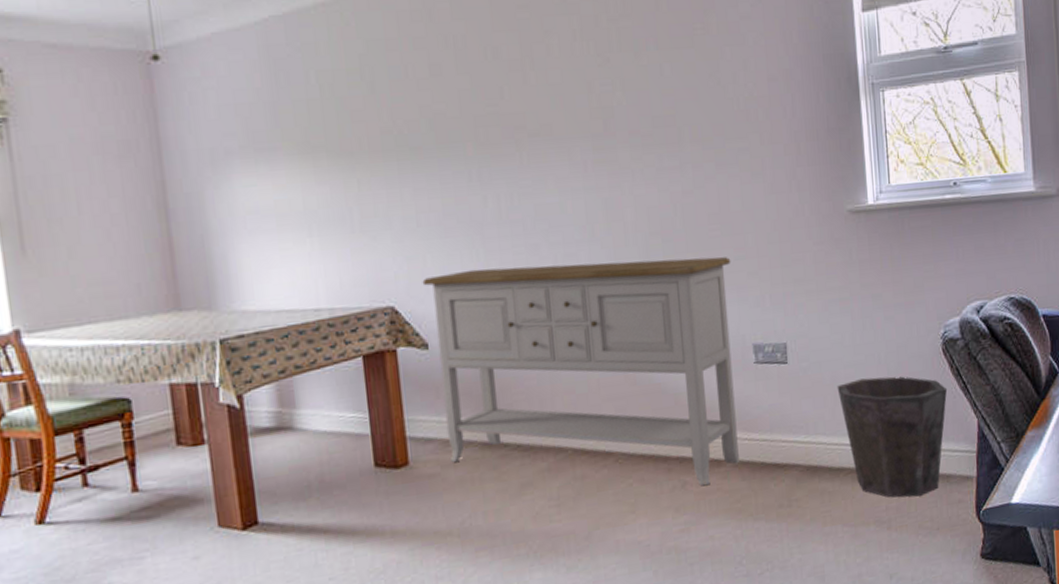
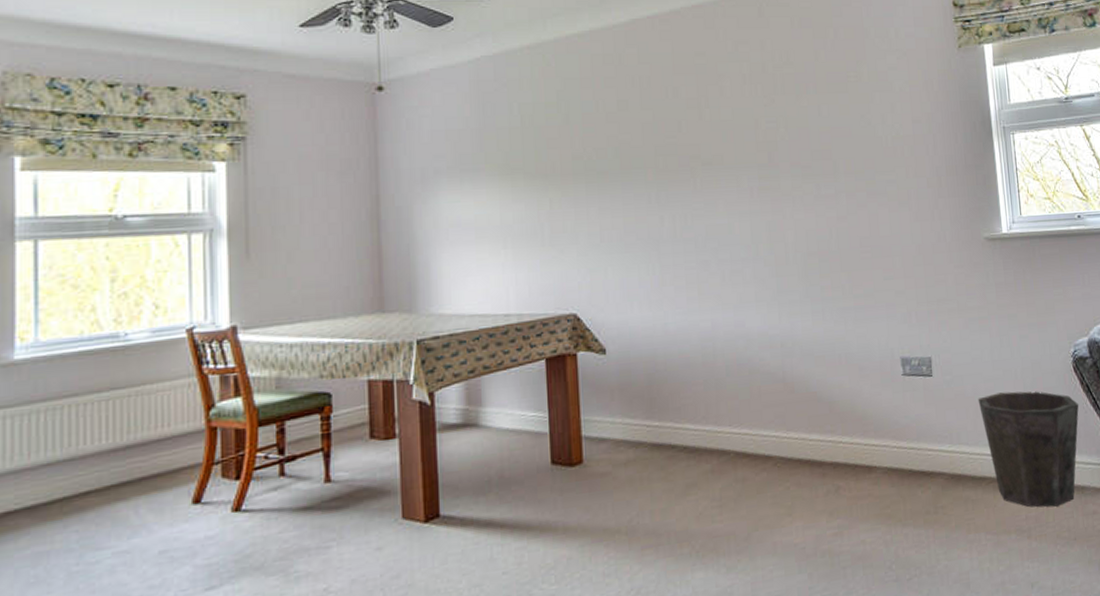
sideboard: present [422,257,739,487] -> none [603,276,889,492]

